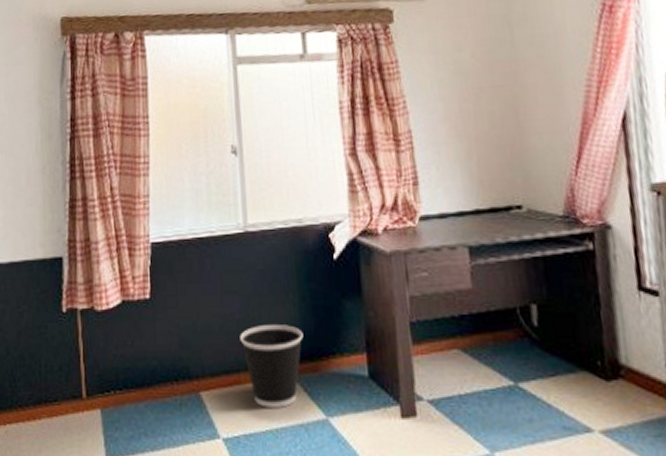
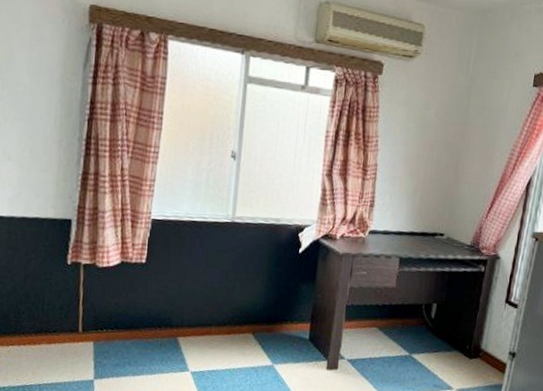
wastebasket: present [240,325,303,408] -> none [215,294,266,355]

